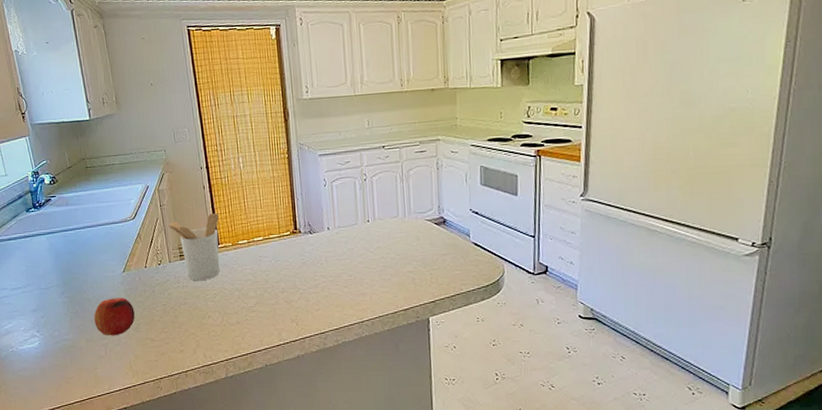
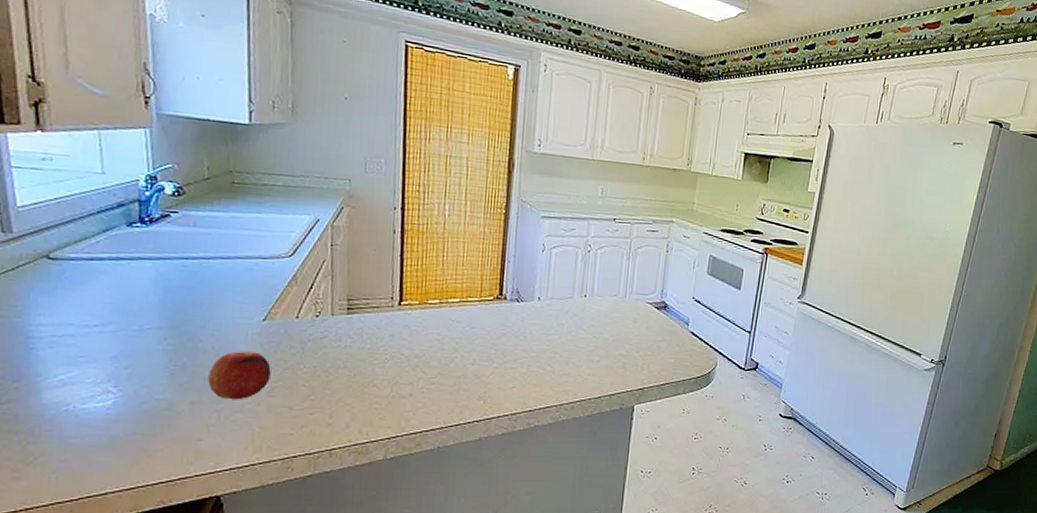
utensil holder: present [166,213,220,281] -> none [335,263,409,342]

